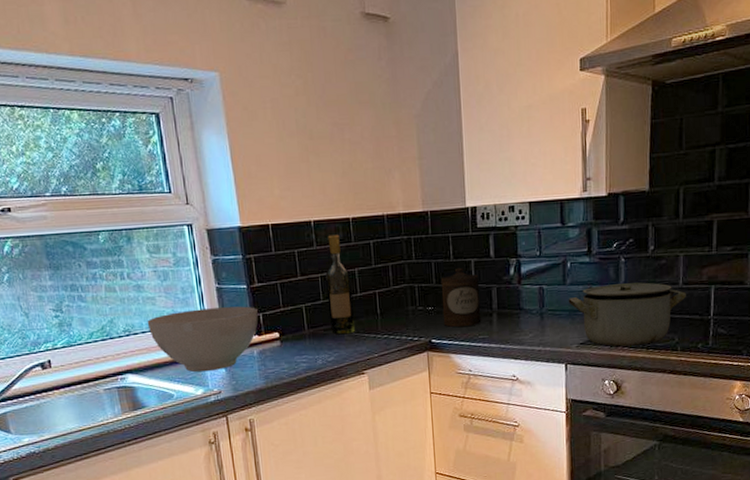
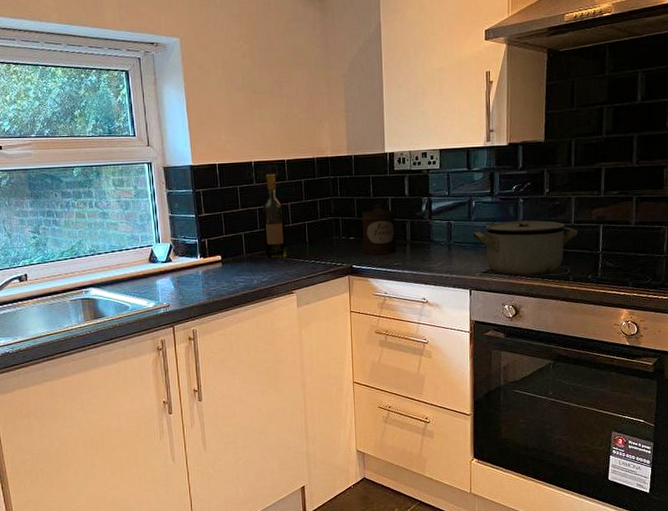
bowl: present [147,306,259,372] -> none [109,232,205,288]

